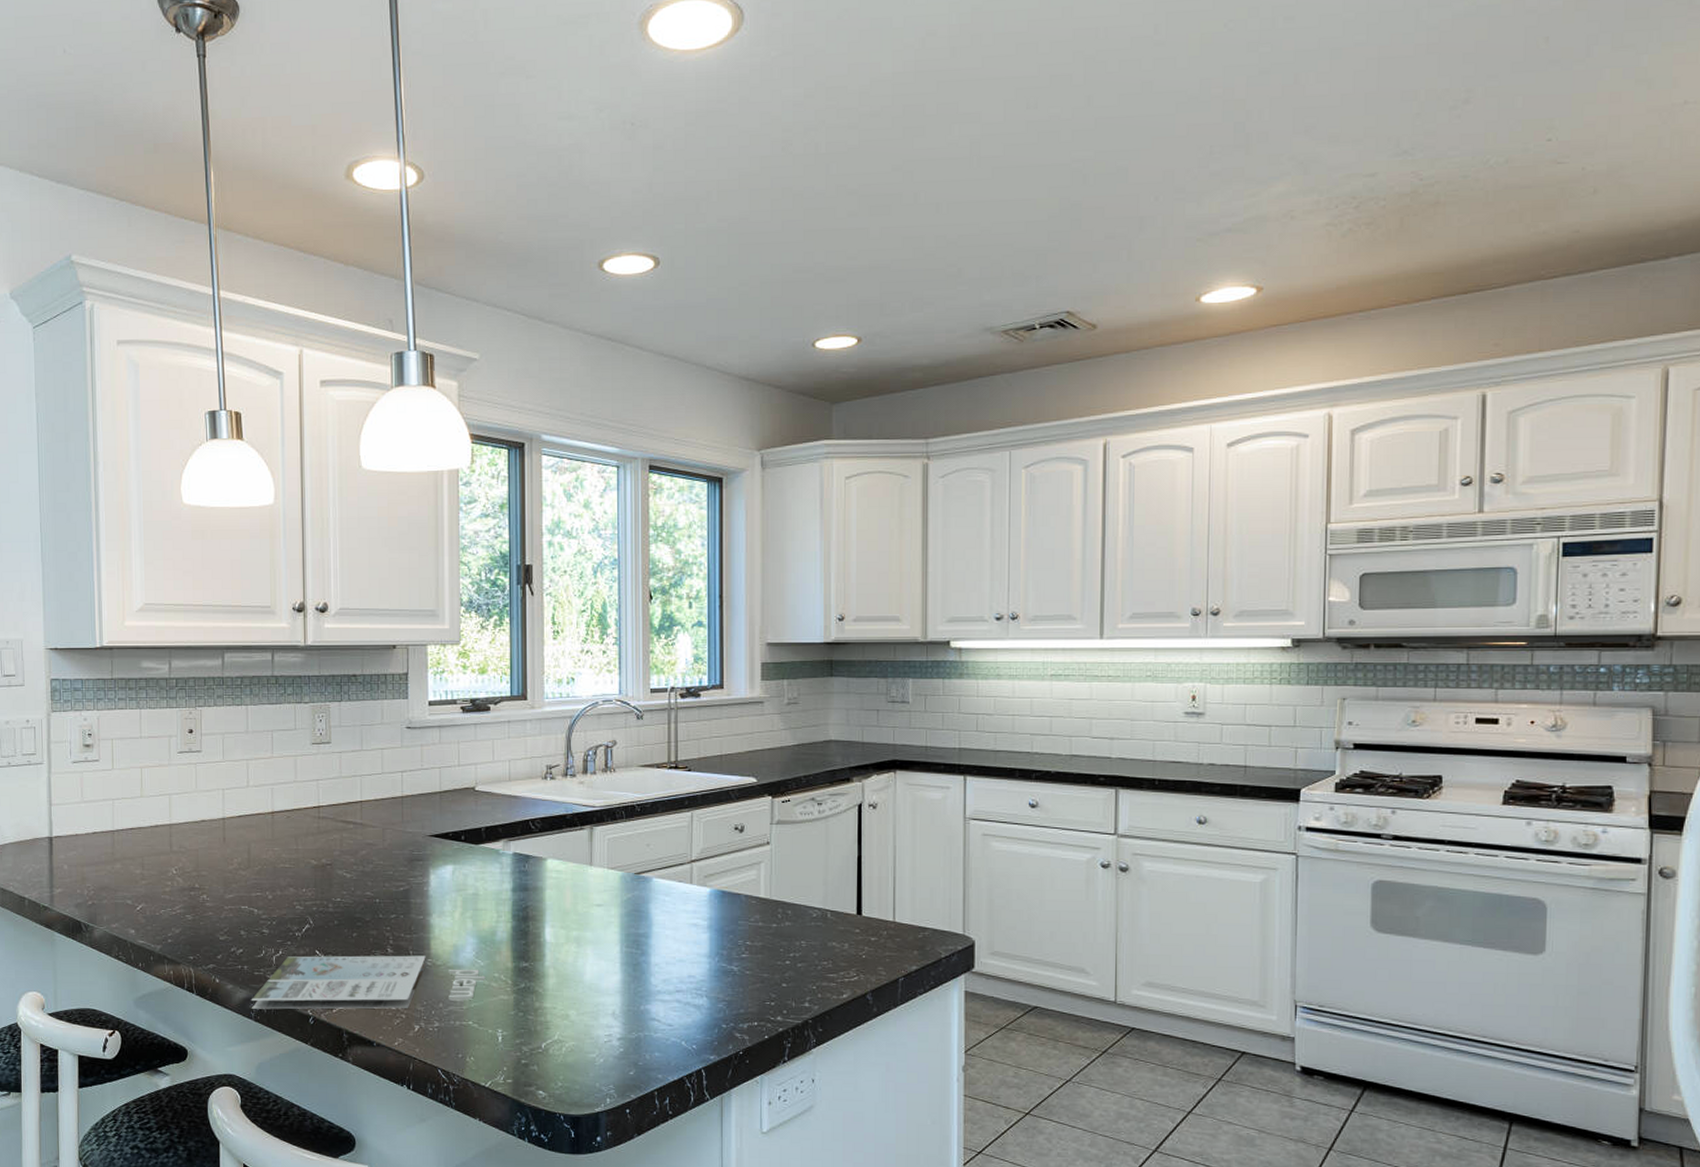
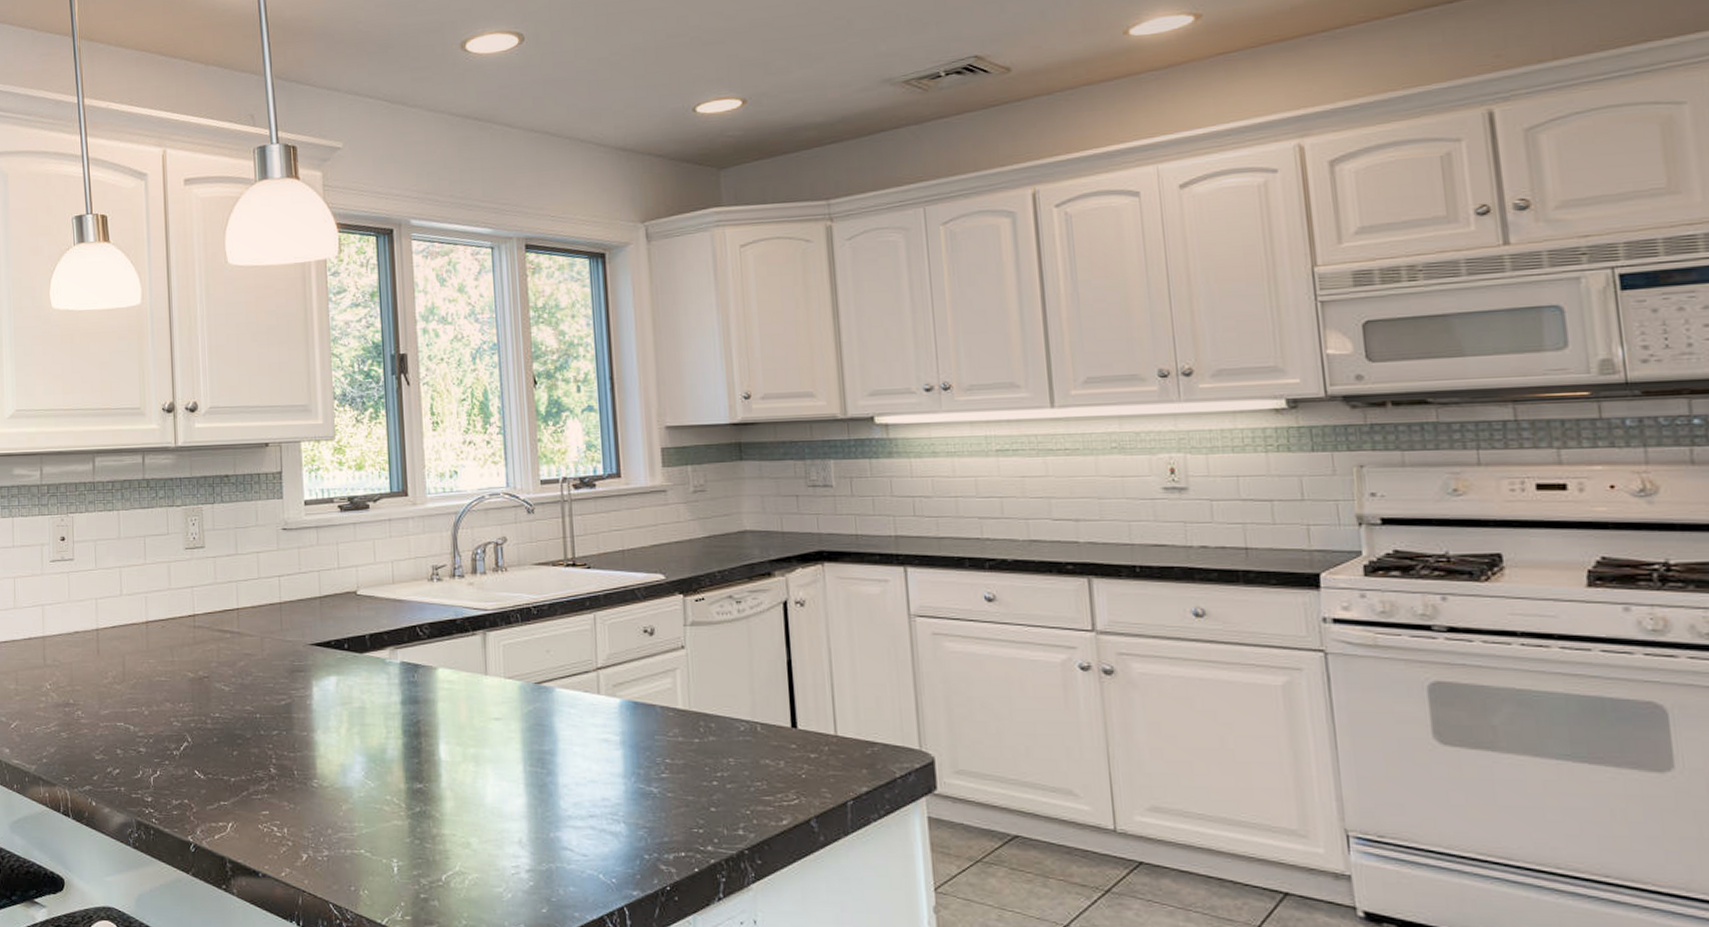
magazine: present [251,955,486,1010] -> none [128,775,377,836]

